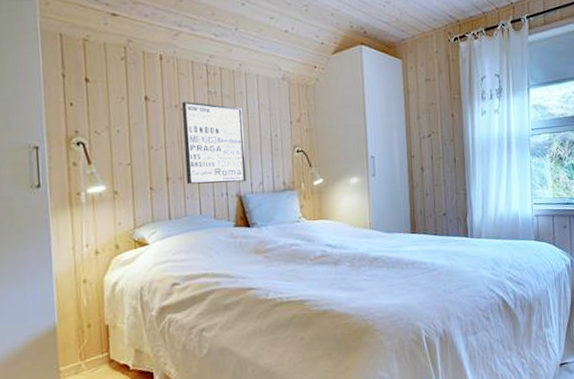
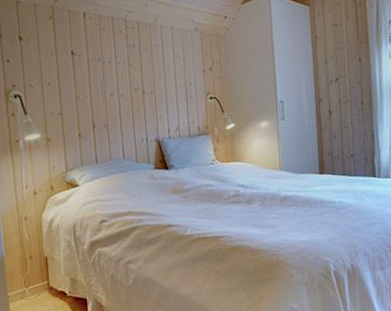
wall art: present [182,101,247,184] -> none [104,54,164,131]

